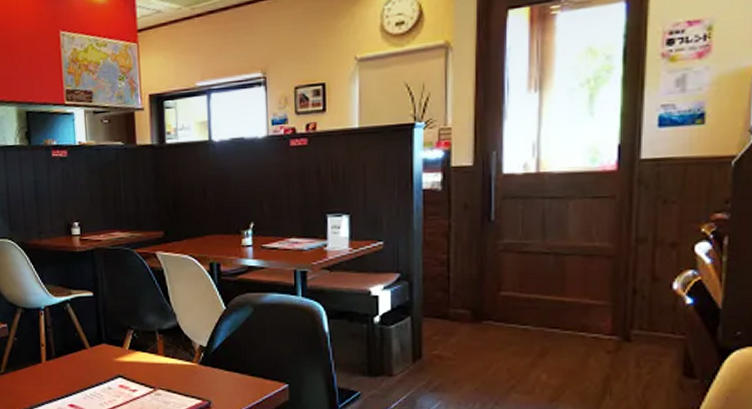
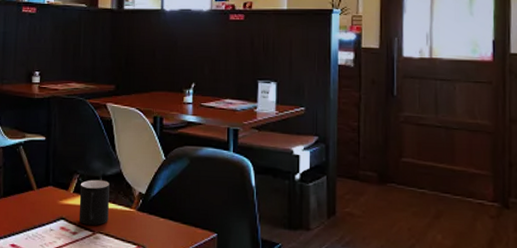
cup: none [135,334,169,381] -> present [79,179,110,225]

